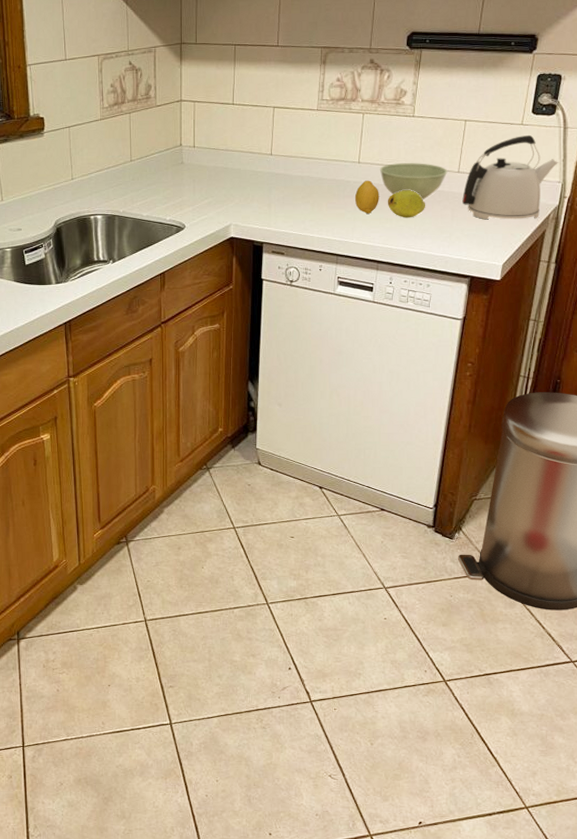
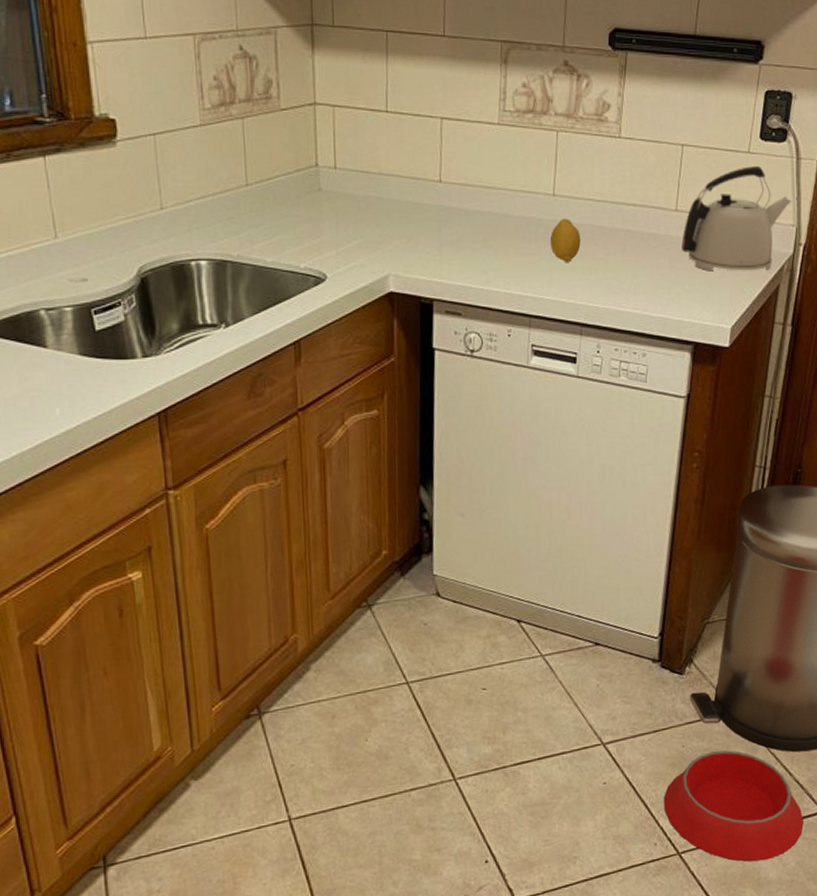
bowl: present [379,163,448,201] -> none [579,197,664,246]
fruit: present [388,190,425,218] -> none [591,232,637,268]
pet bowl: none [434,603,554,694] -> present [664,750,803,862]

